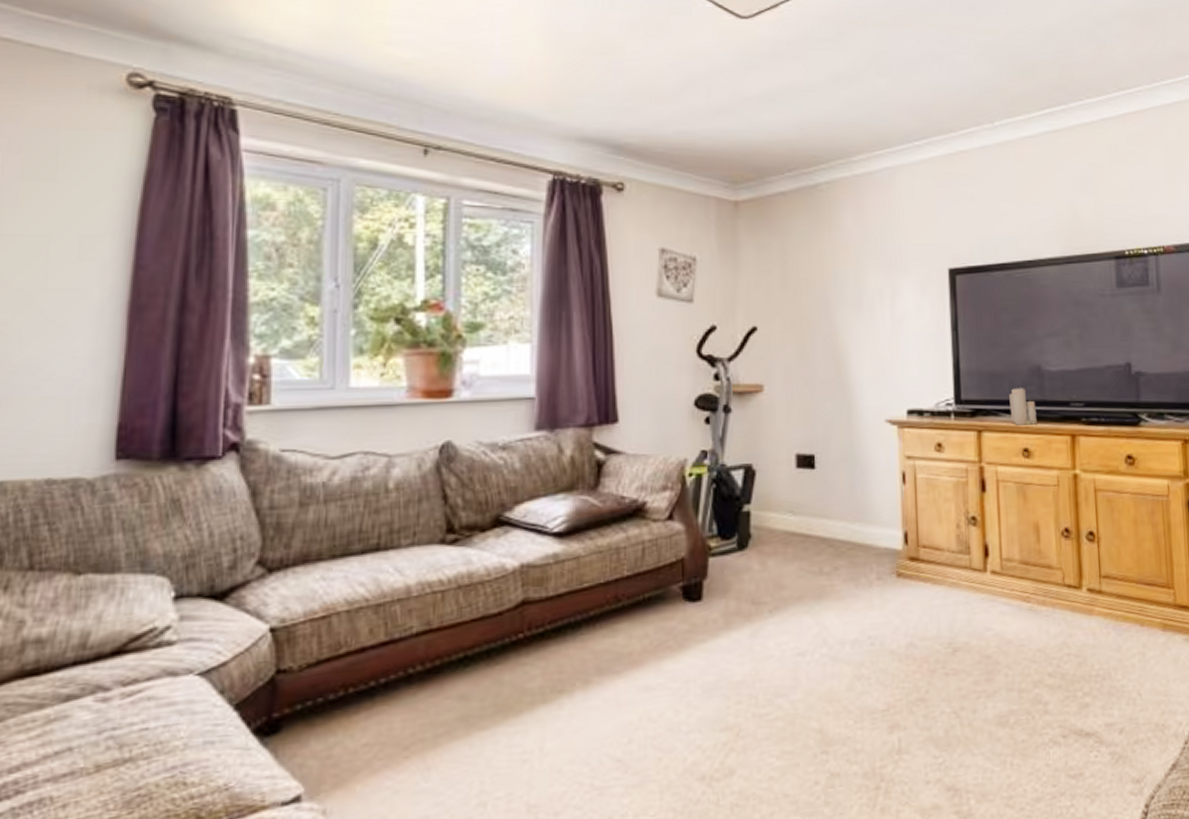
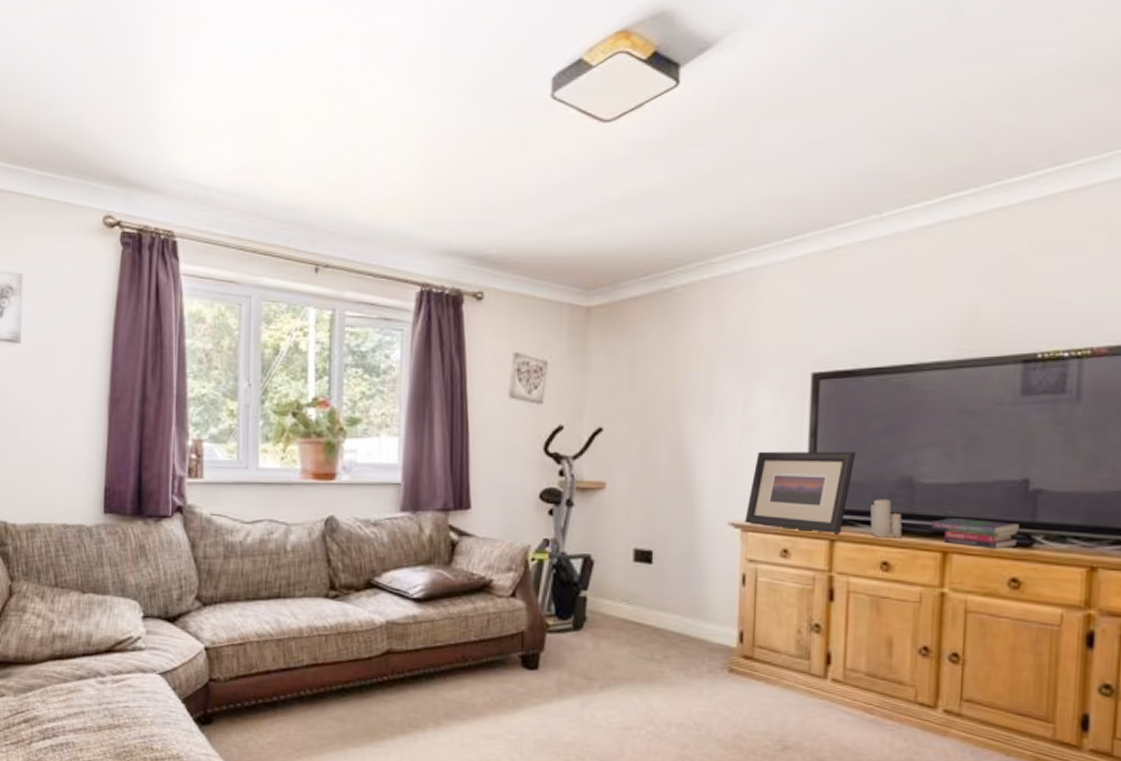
picture frame: none [900,343,993,424] -> present [744,451,856,533]
books: none [1060,402,1128,430] -> present [931,518,1020,550]

